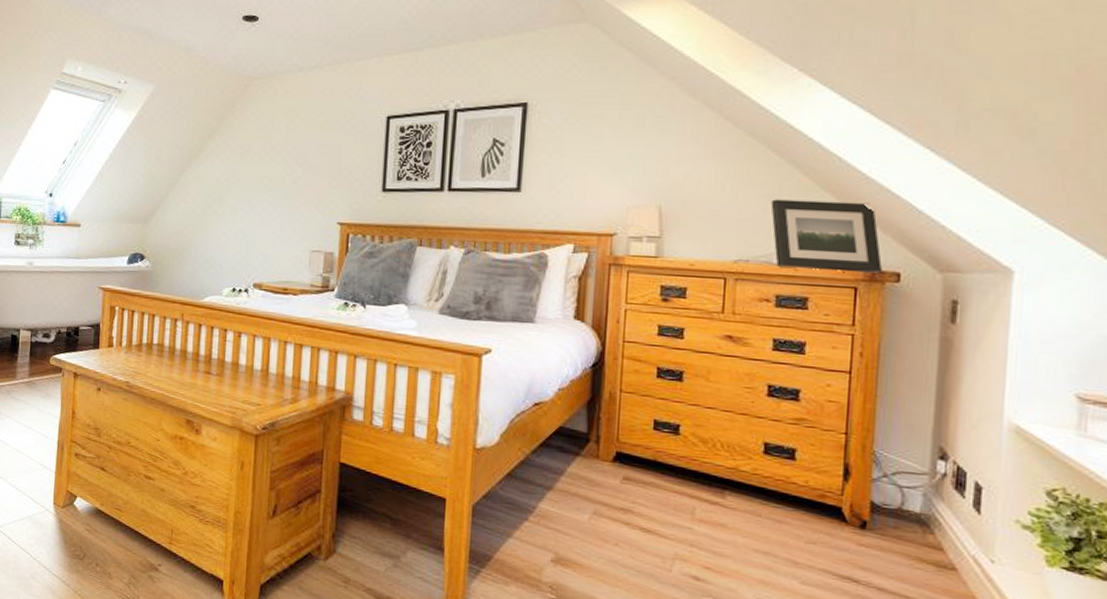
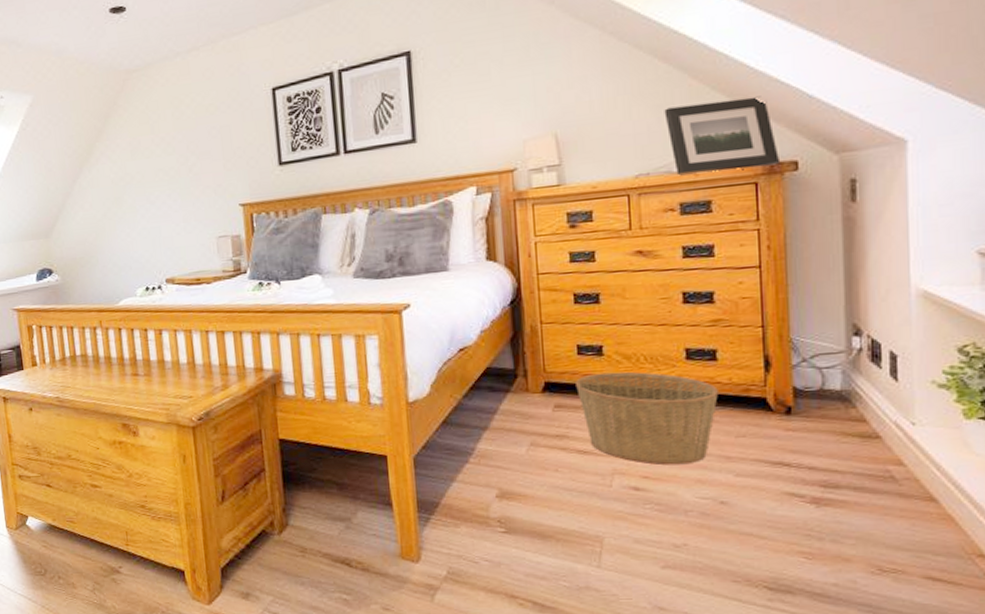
basket: none [648,452,793,562] -> present [576,371,718,465]

